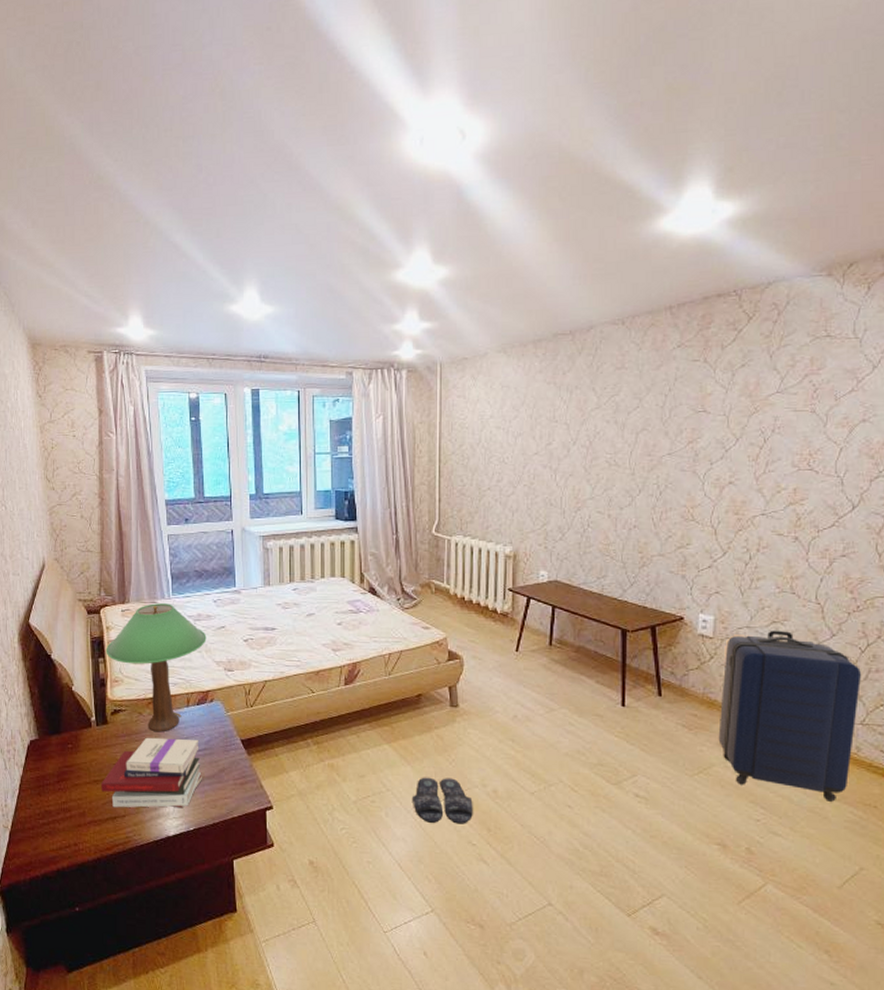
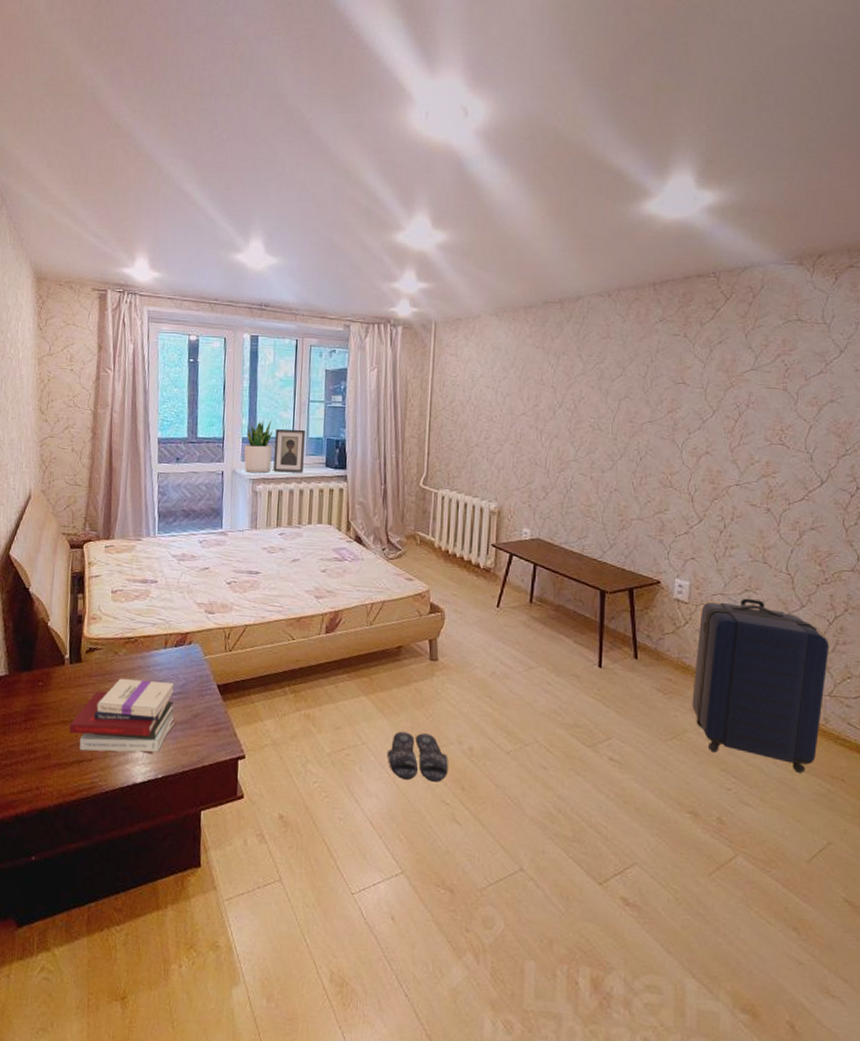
table lamp: present [106,603,207,732] -> none [85,541,190,674]
planter: none [252,475,280,530] -> present [244,420,273,474]
picture frame: none [283,483,313,528] -> present [273,429,305,473]

